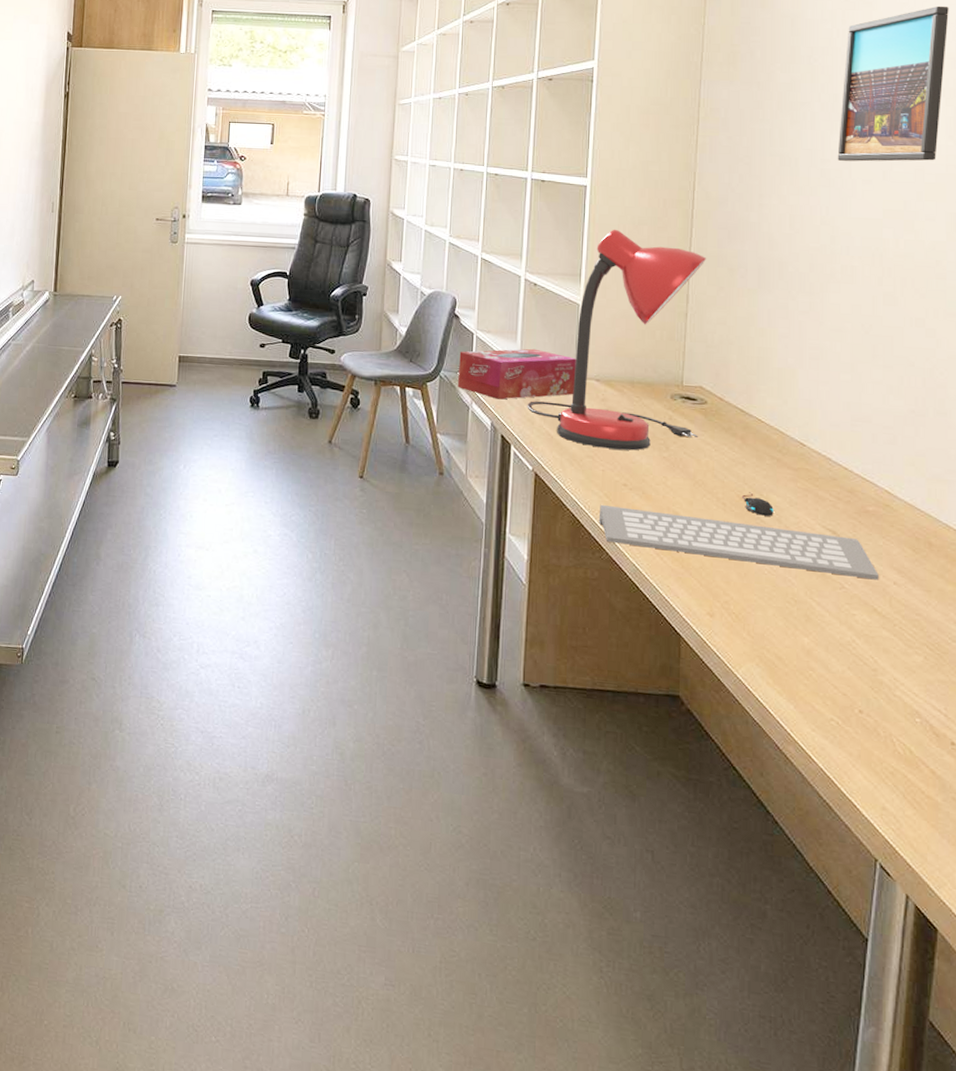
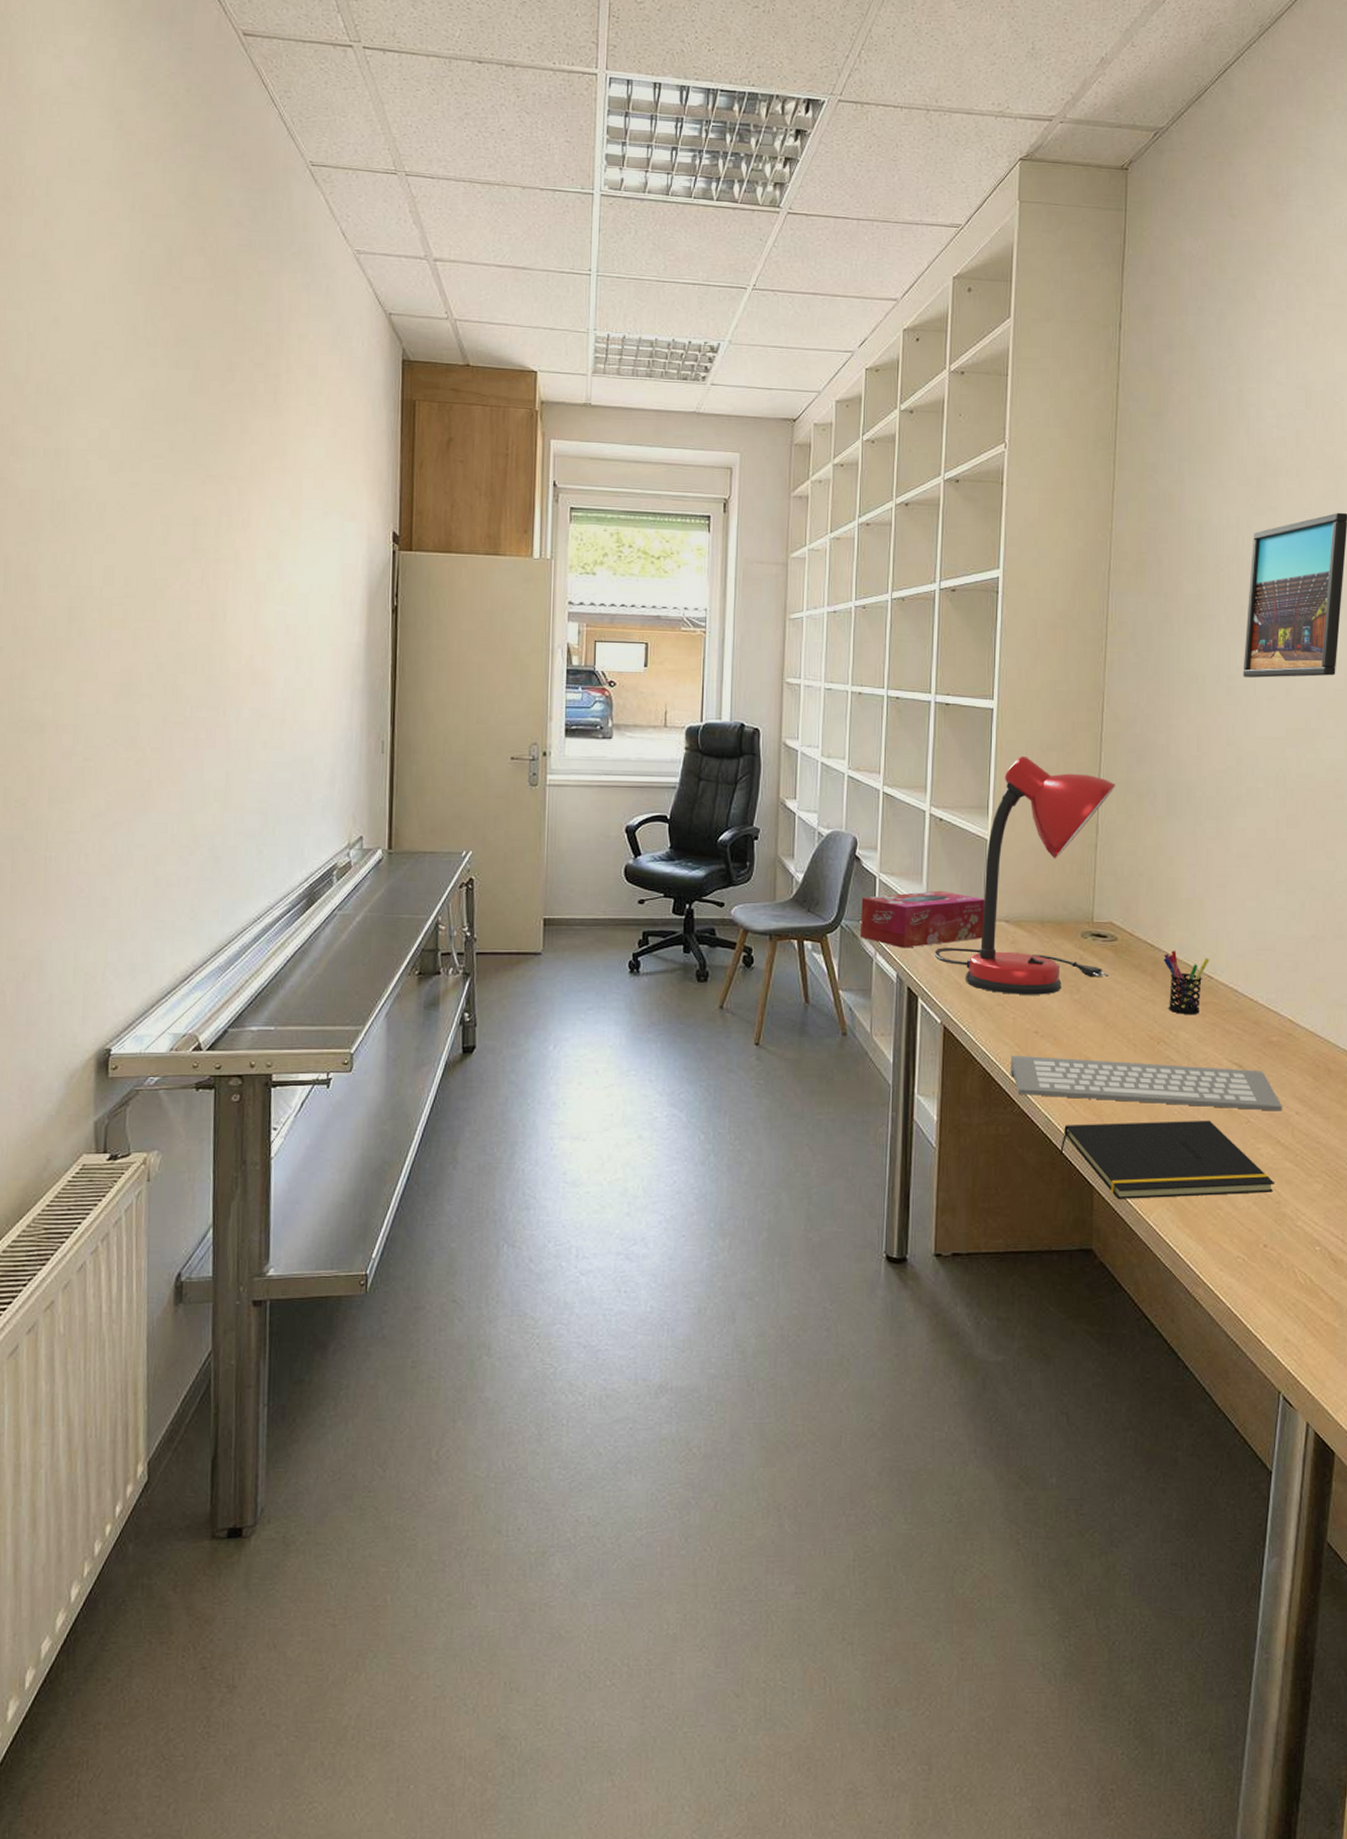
notepad: none [647,574,870,660] -> present [1060,1120,1274,1199]
mouse: present [742,492,774,516] -> none [1153,1031,1183,1054]
pen holder: none [754,416,802,479] -> present [1163,950,1210,1014]

